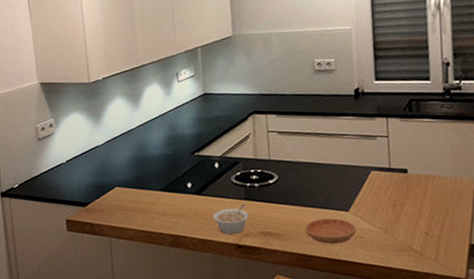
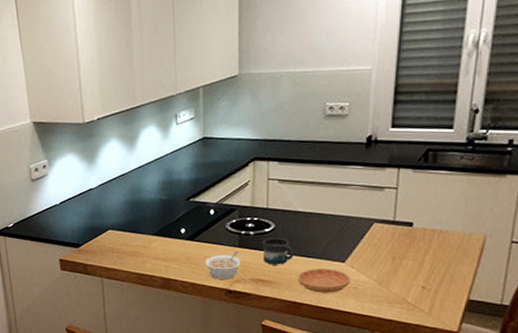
mug: none [267,189,300,217] -> present [262,238,295,265]

